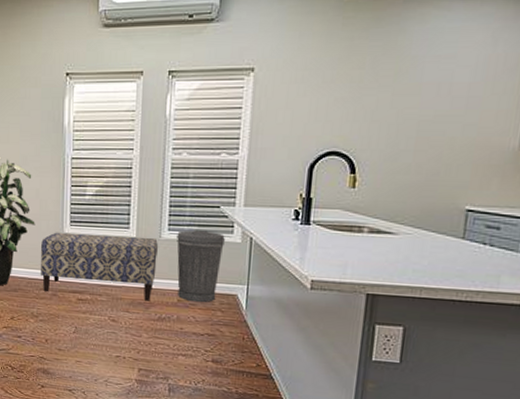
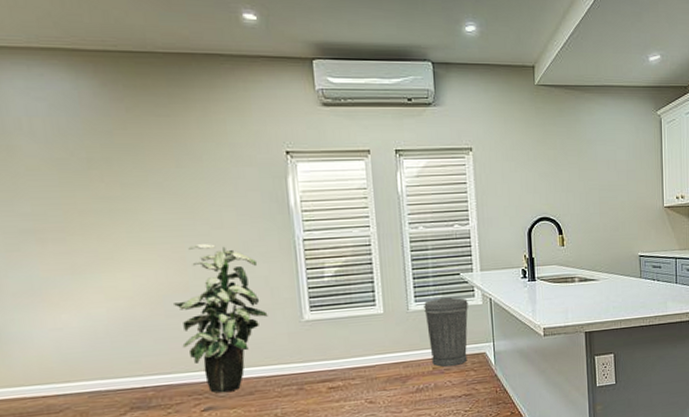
bench: present [41,232,158,301] -> none [278,312,409,388]

